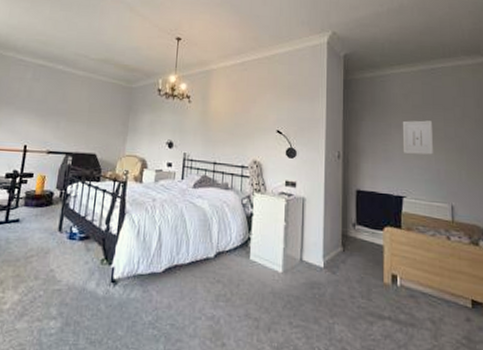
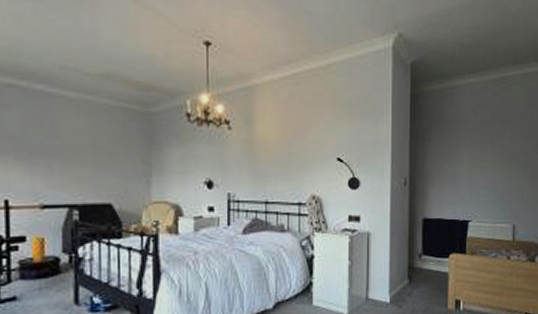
wall art: present [402,120,433,155] -> none [470,137,499,174]

